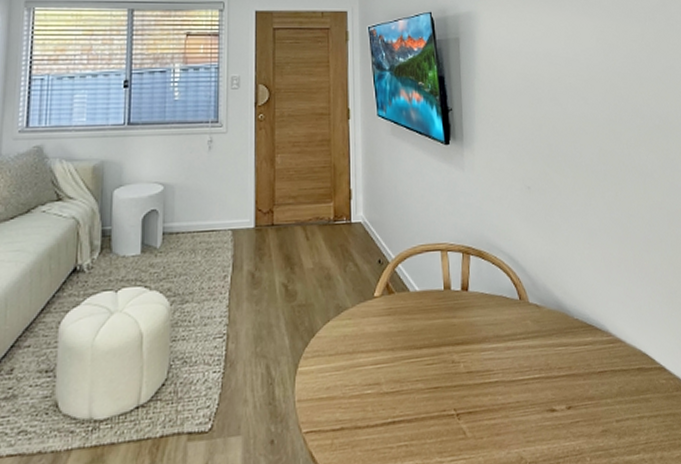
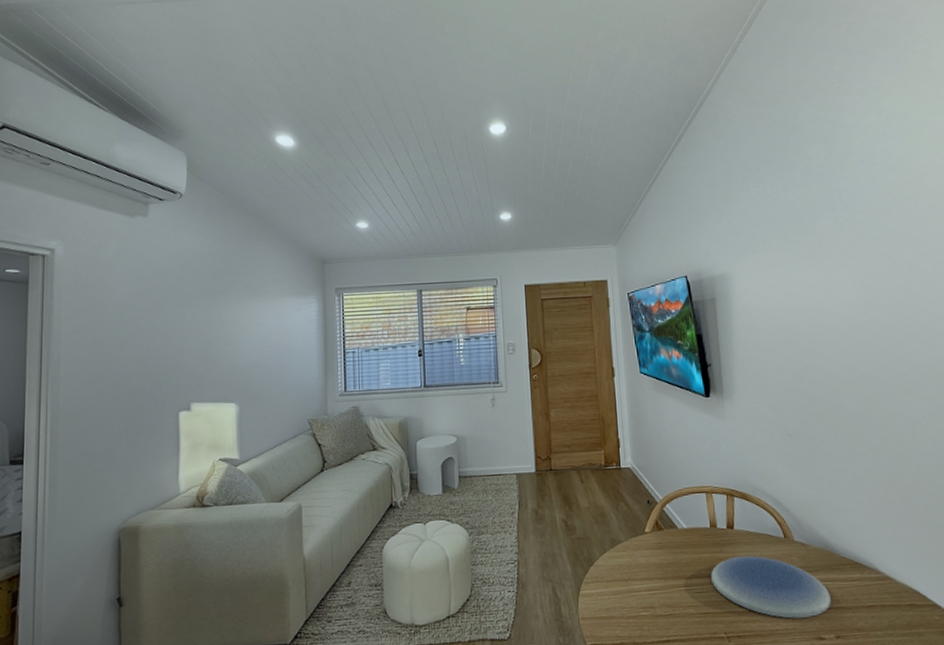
plate: none [443,320,564,390] -> present [711,555,832,619]

